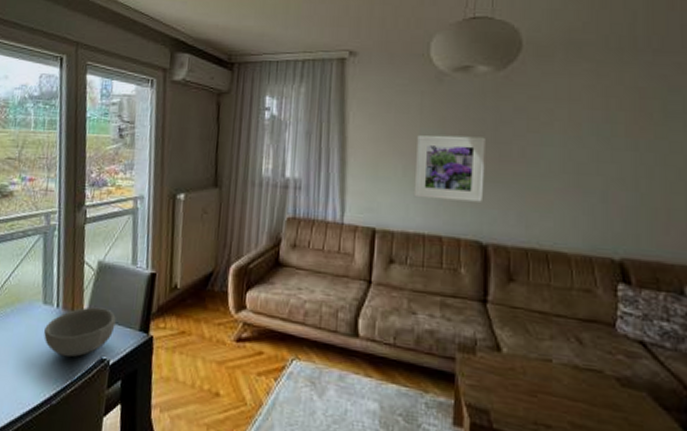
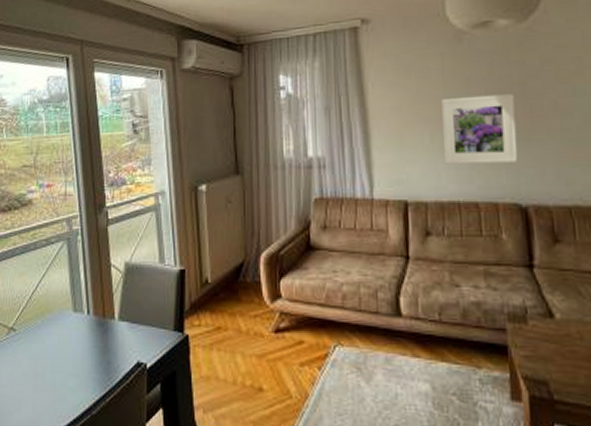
bowl: present [44,307,116,358] -> none [77,310,149,365]

